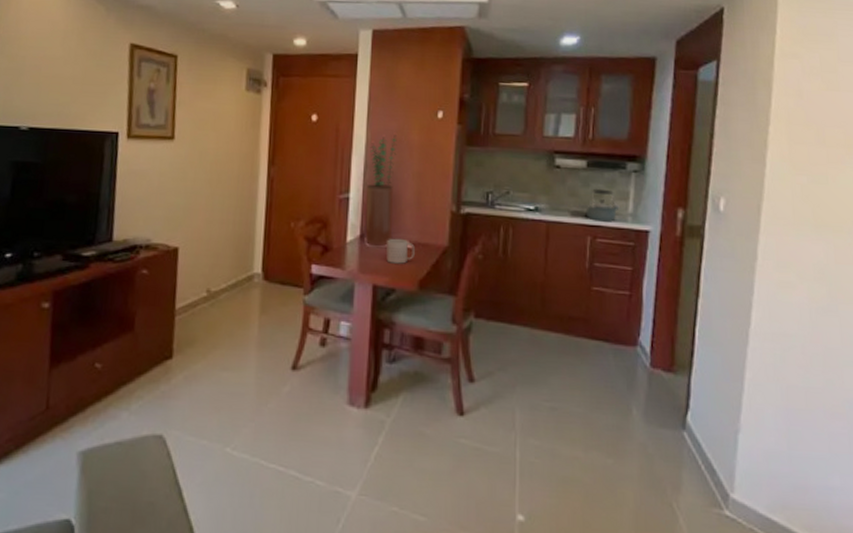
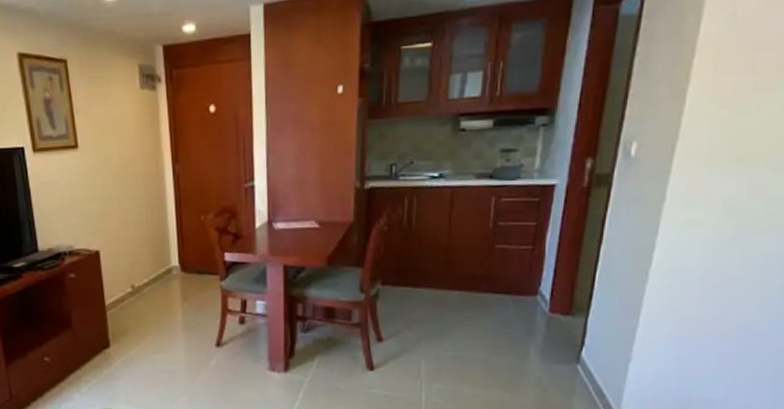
vase: present [365,135,397,247] -> none [270,116,299,230]
mug: present [386,238,415,264] -> none [294,219,322,244]

